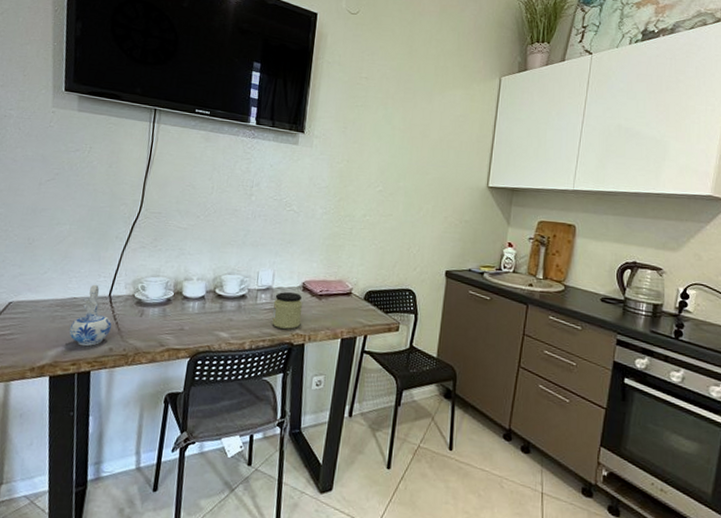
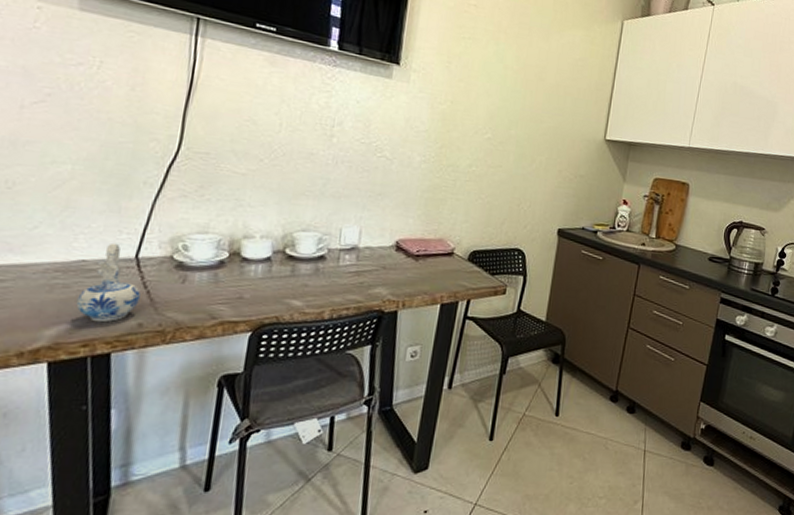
jar: present [272,292,302,329] -> none [358,252,395,295]

